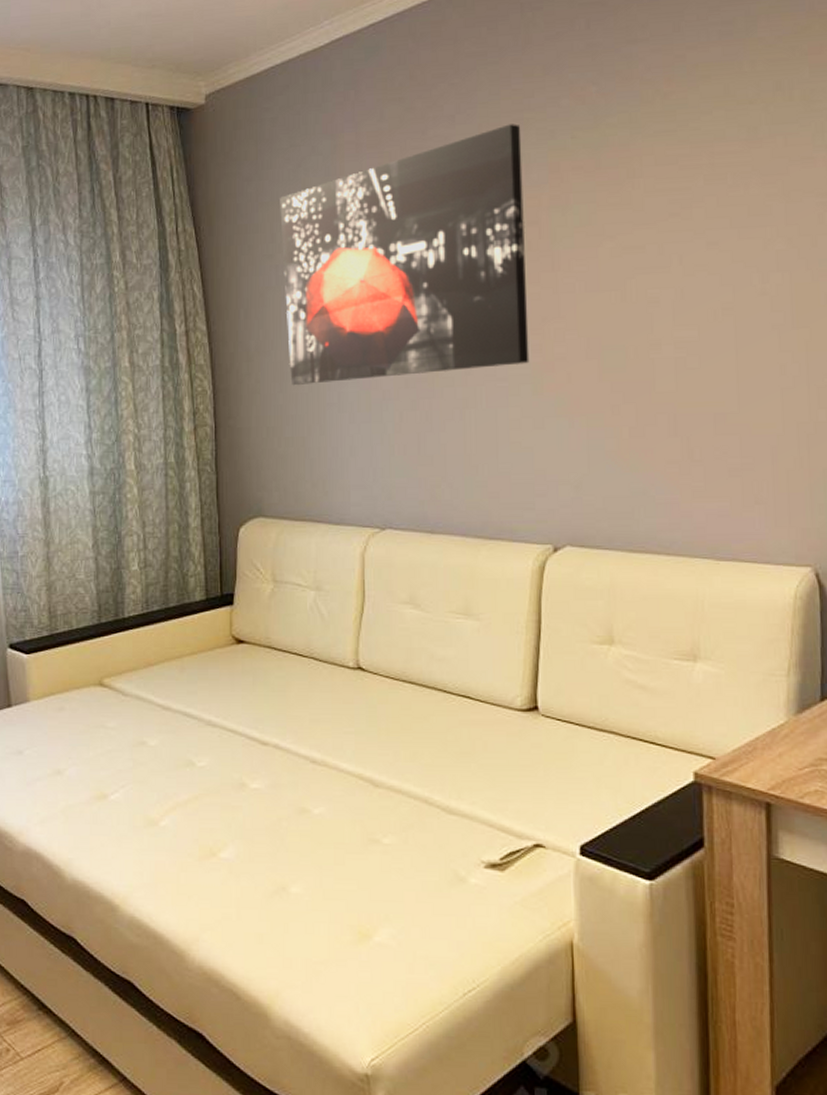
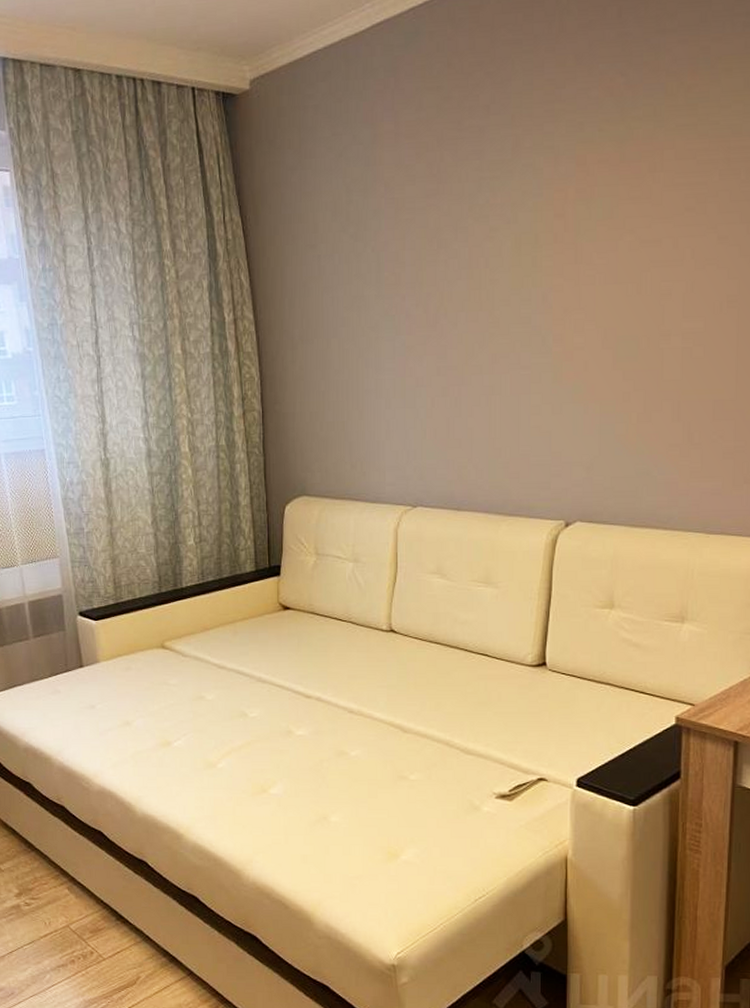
wall art: present [280,124,530,385] -> none [322,115,552,372]

